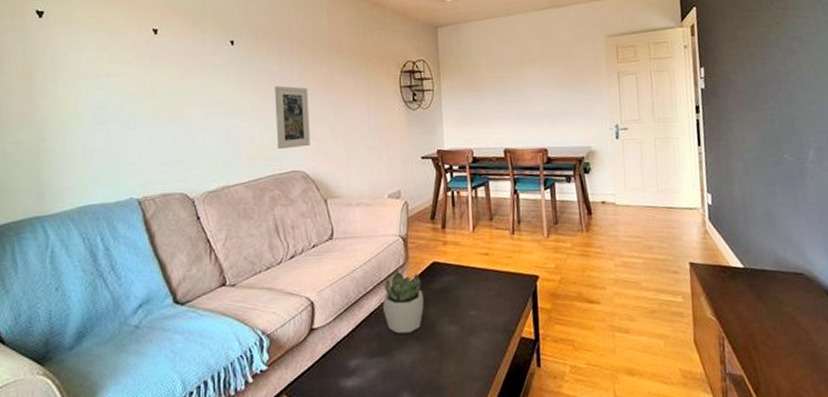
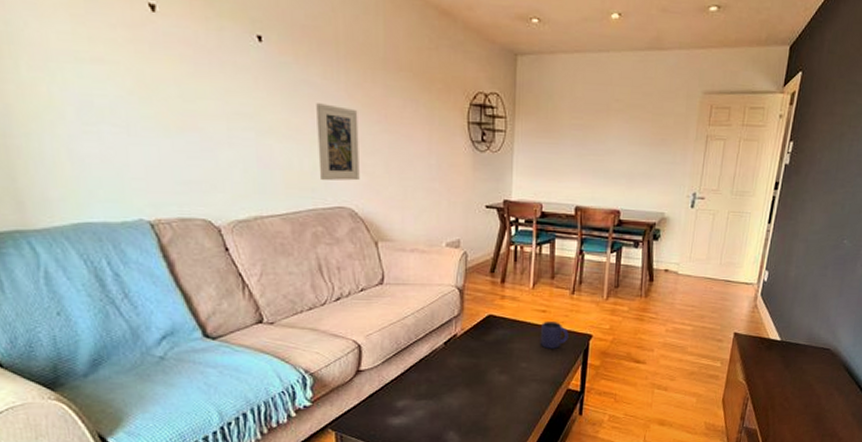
succulent plant: present [383,272,424,334] -> none [434,322,476,380]
mug: none [485,263,515,294] -> present [539,320,569,349]

